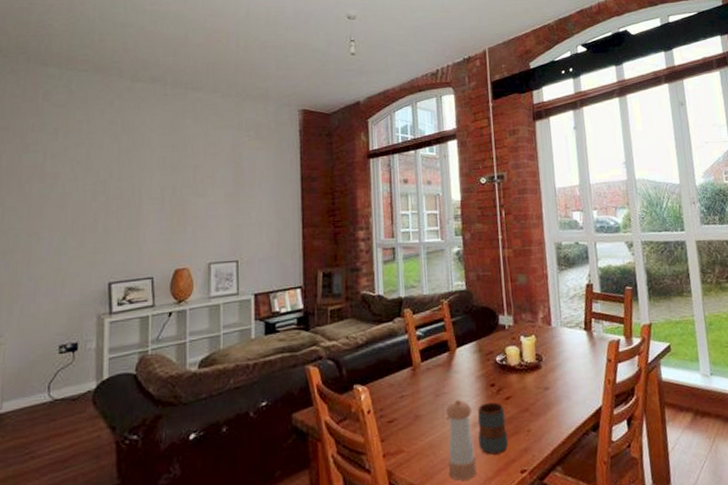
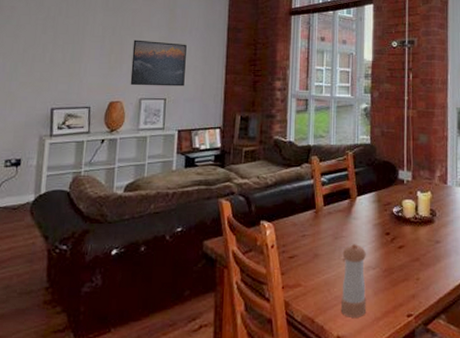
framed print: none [196,198,257,250] -> present [130,39,187,87]
mug: present [478,402,509,455] -> none [371,249,398,297]

